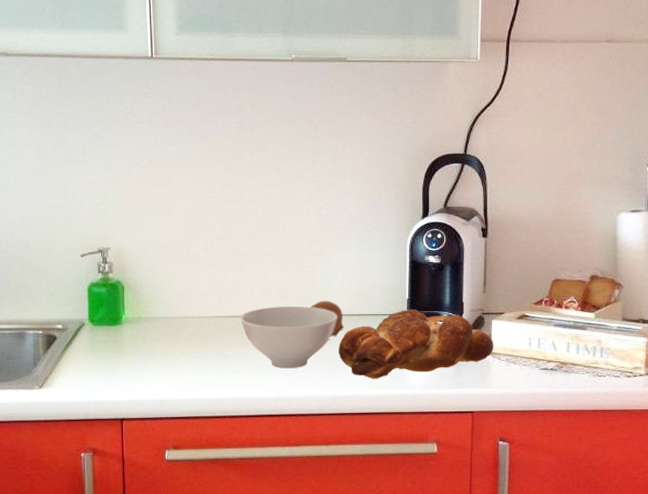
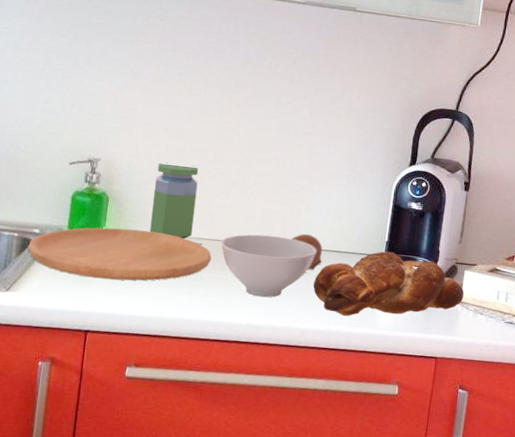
cutting board: none [53,315,233,367] -> present [27,227,212,281]
jar: none [166,244,210,319] -> present [149,162,199,239]

